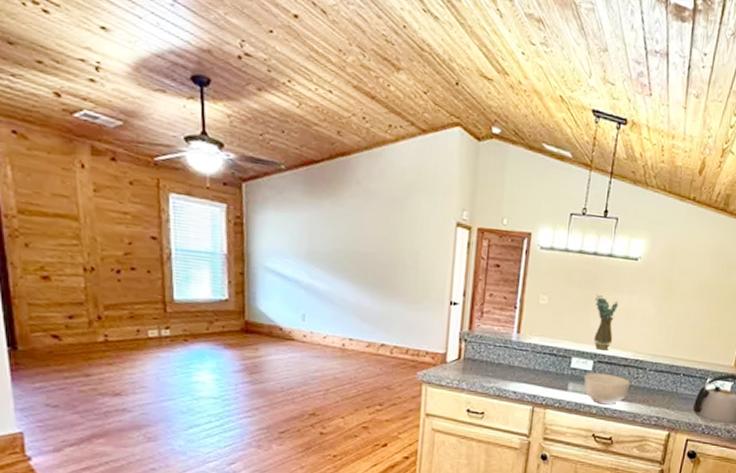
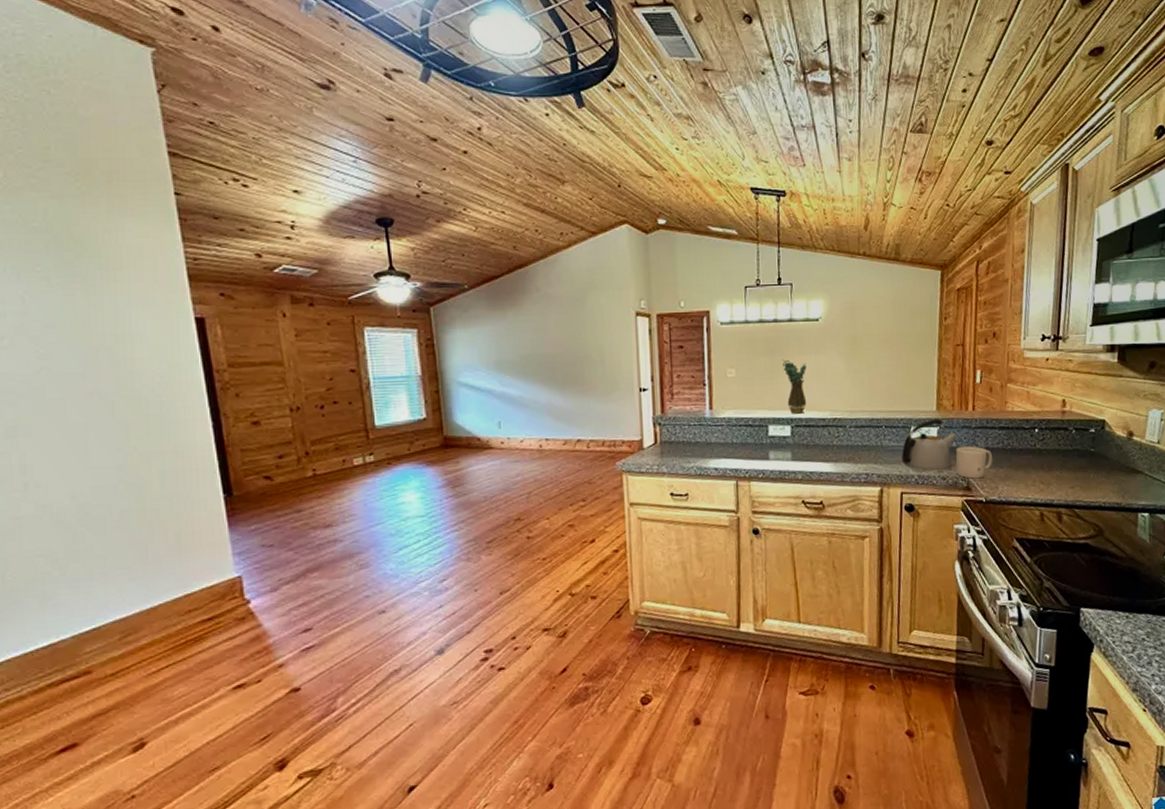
bowl: present [584,373,631,405] -> none [784,437,832,469]

